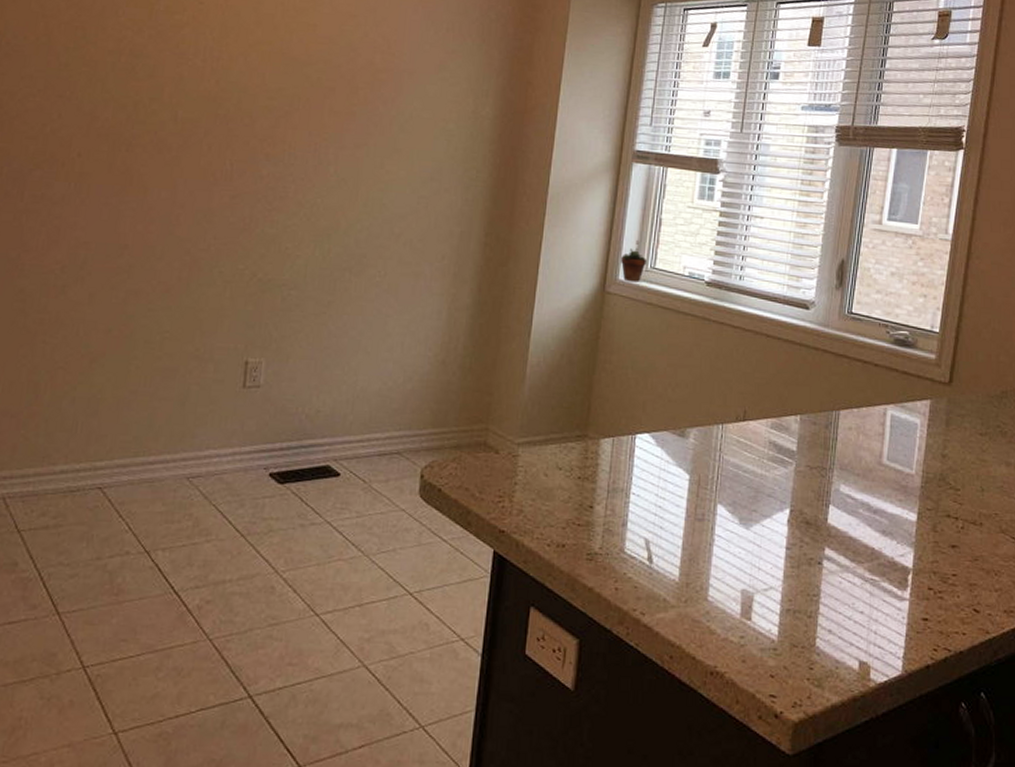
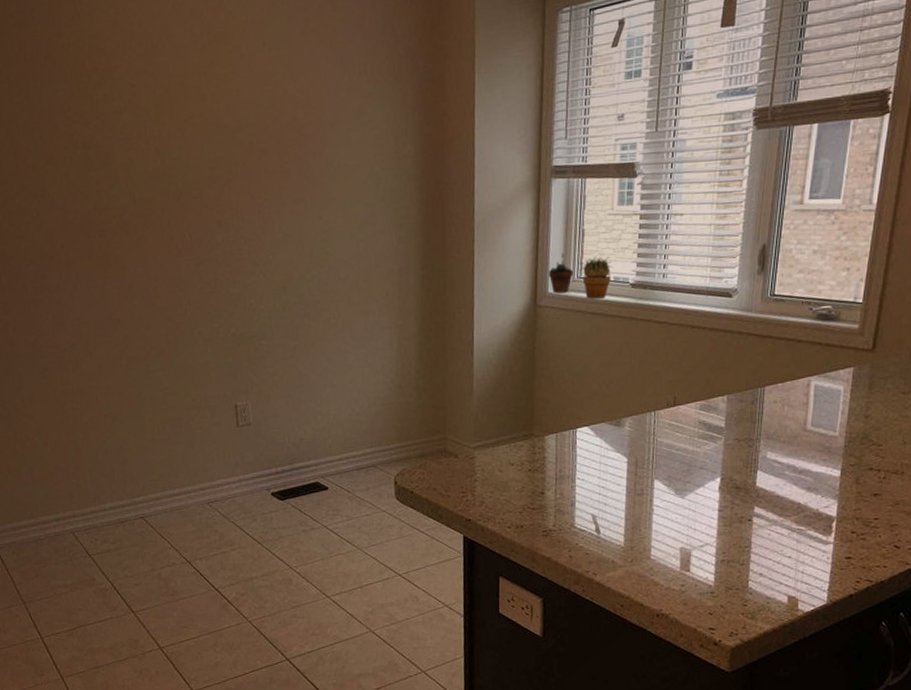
potted cactus: none [653,248,689,294] -> present [579,256,613,300]

